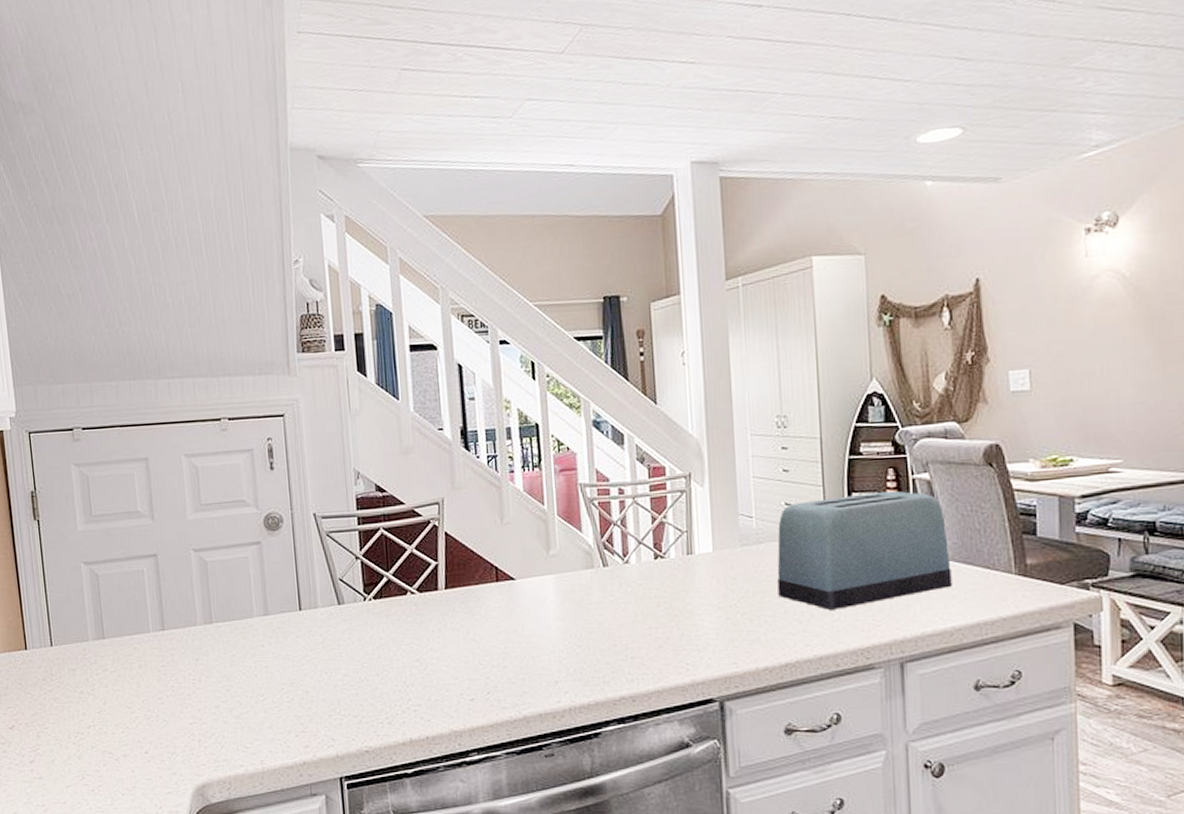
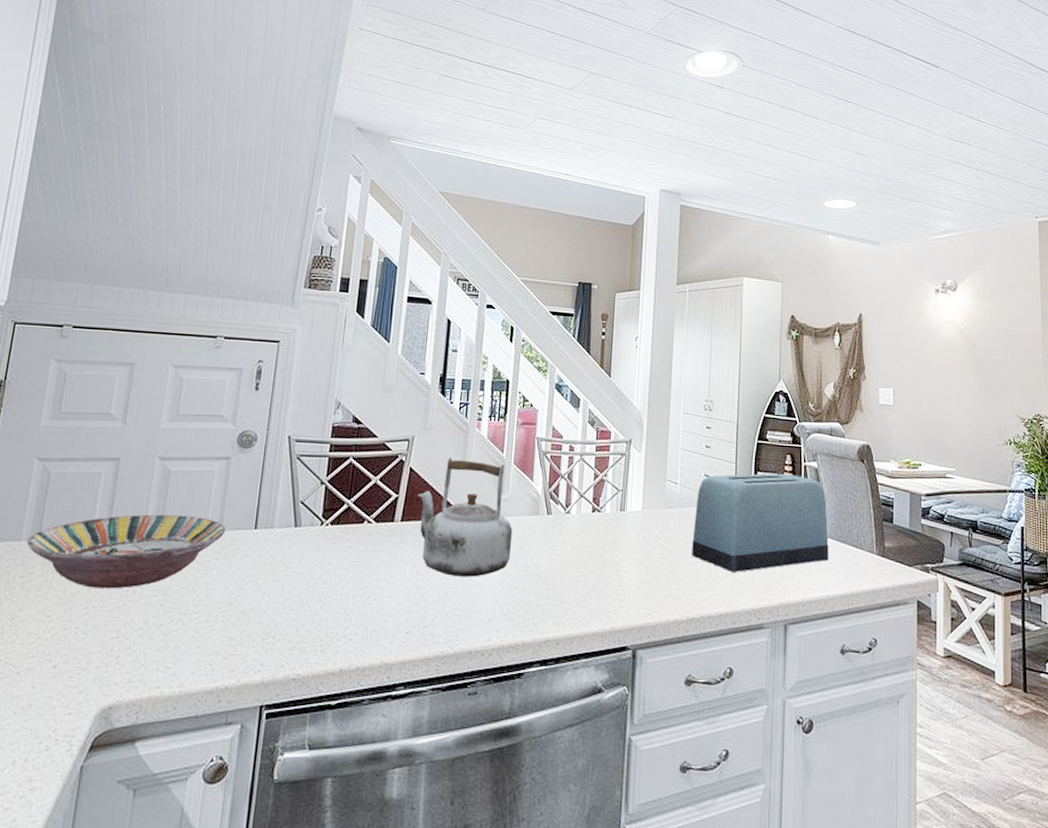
serving bowl: none [94,603,272,680] -> present [26,514,226,589]
kettle: none [458,516,569,640] -> present [418,457,513,577]

